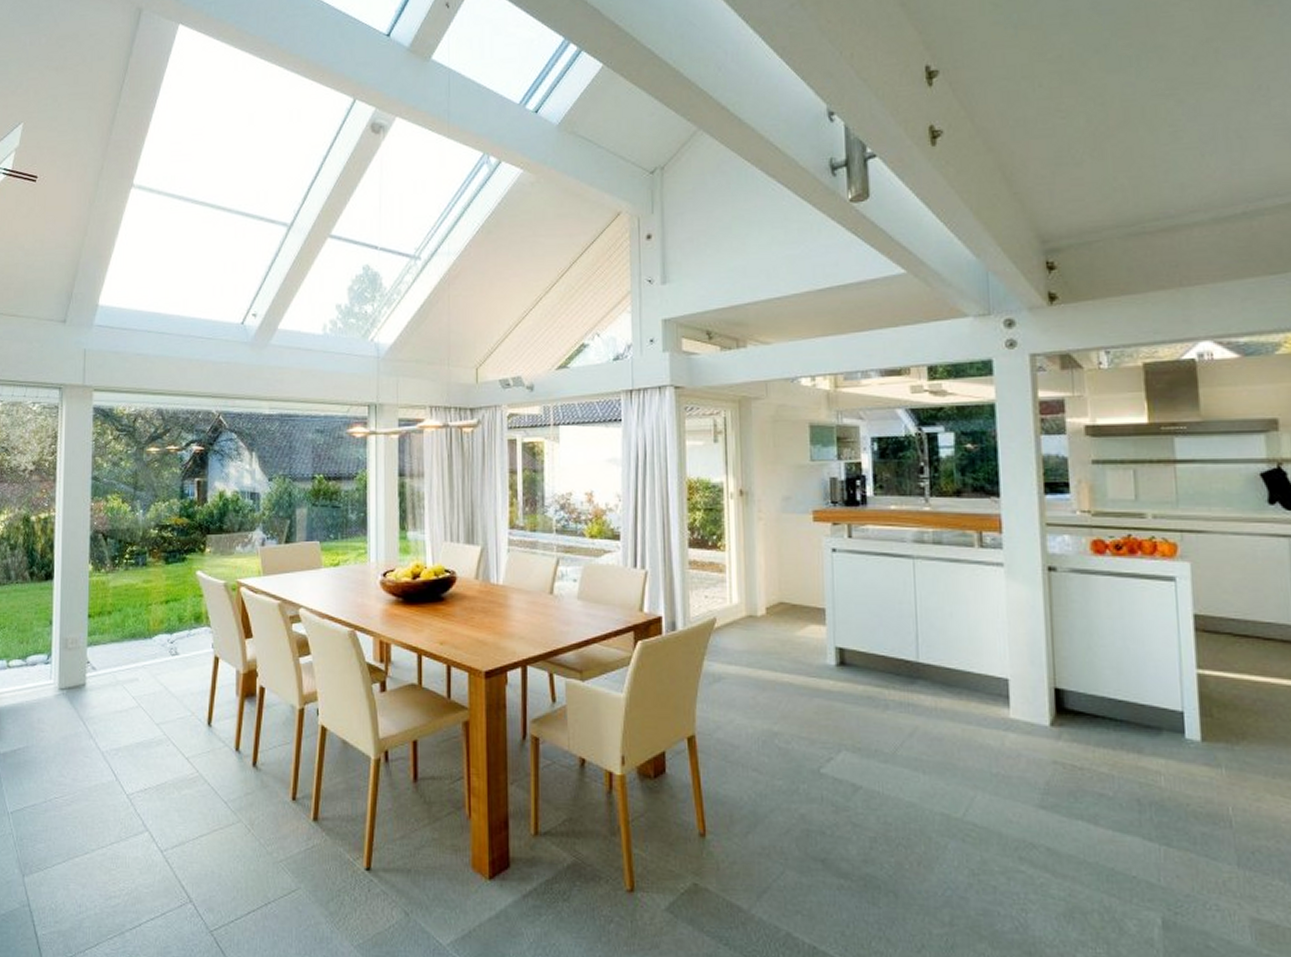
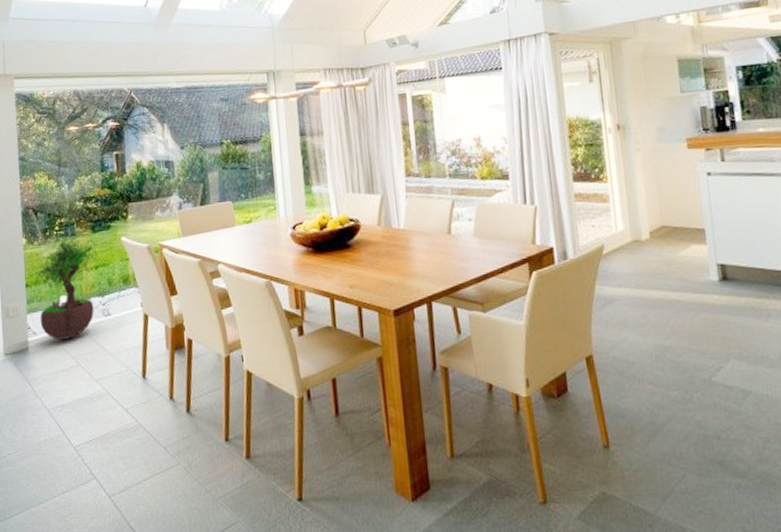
potted tree: none [93,566,172,678] -> present [30,236,100,340]

